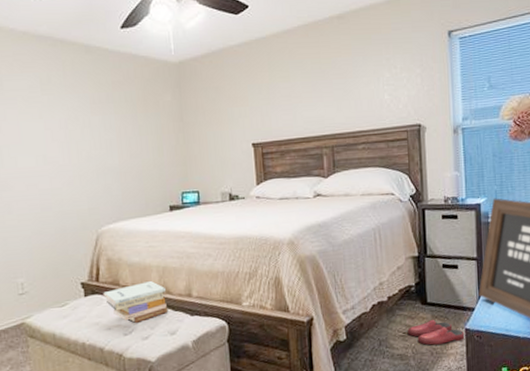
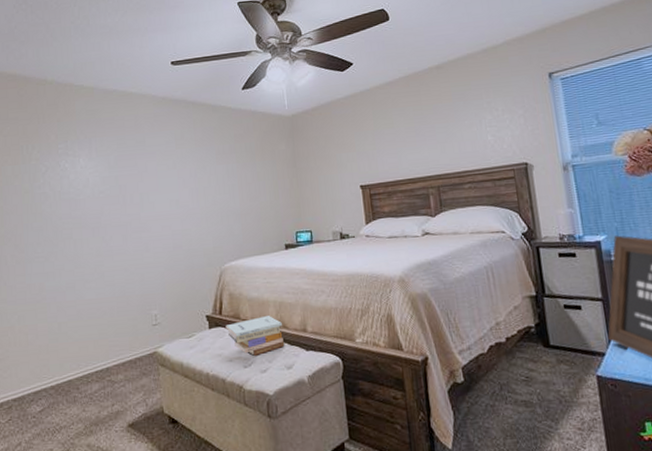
slippers: present [407,319,465,346] -> none [530,363,597,393]

